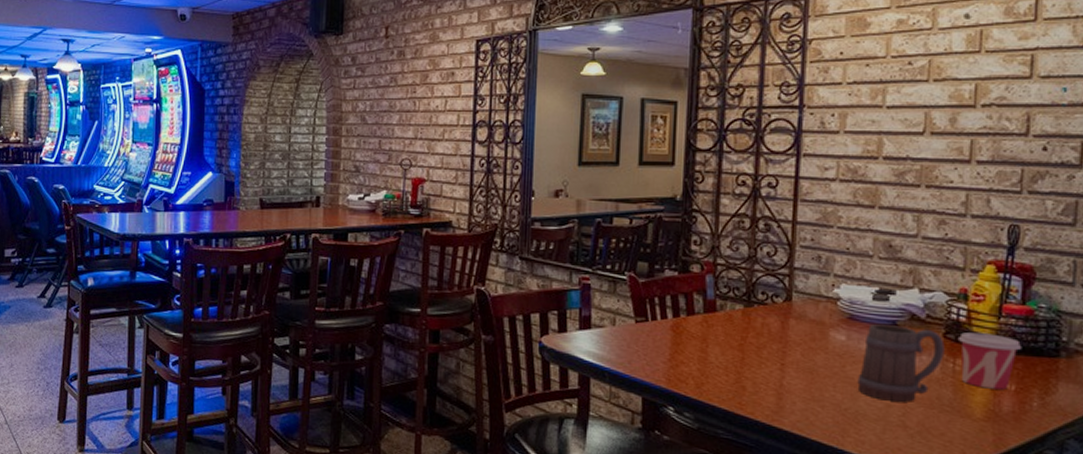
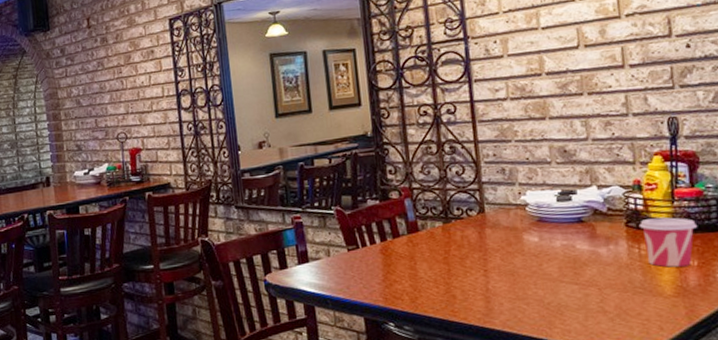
beer mug: present [857,323,945,402] -> none [555,221,629,291]

